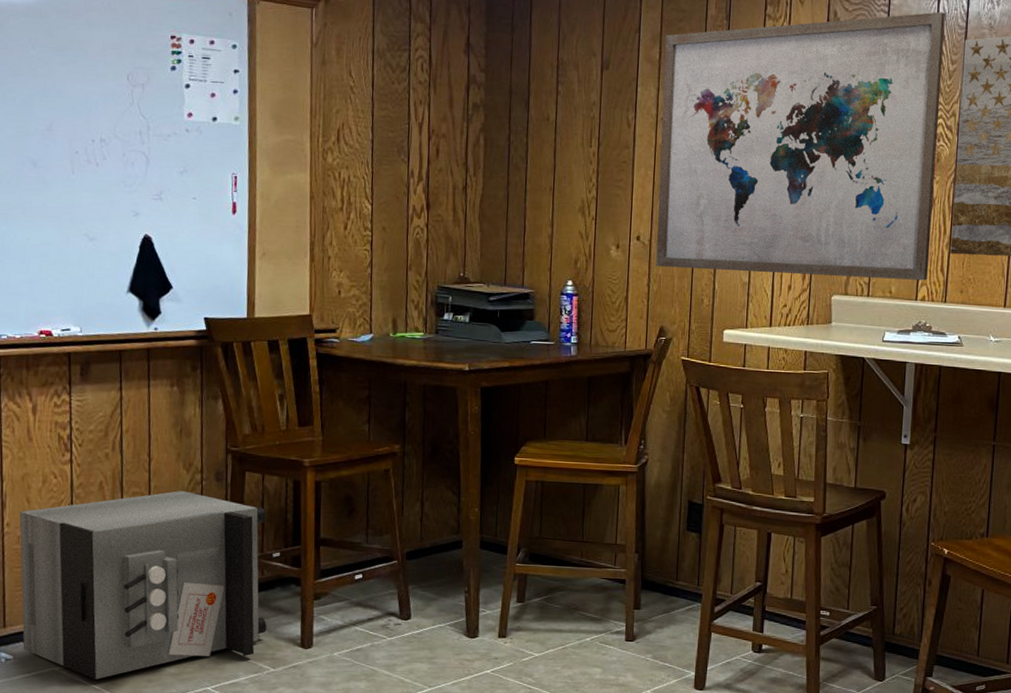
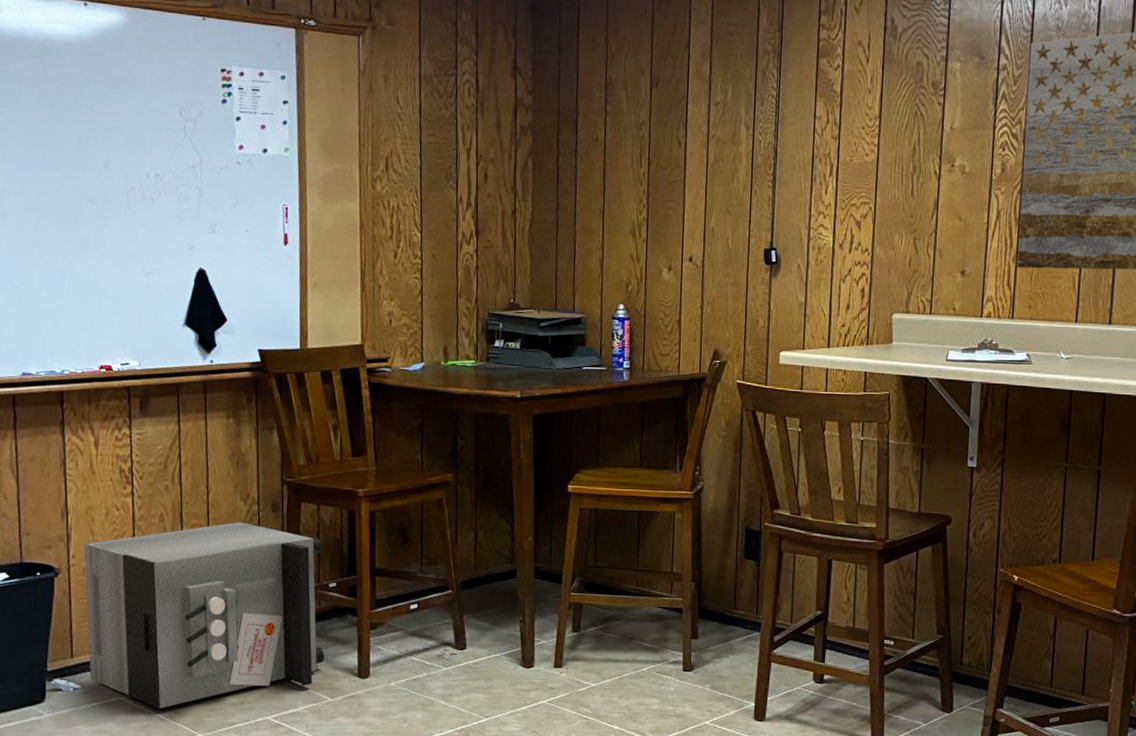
wall art: present [656,12,945,281] -> none [709,15,1009,296]

